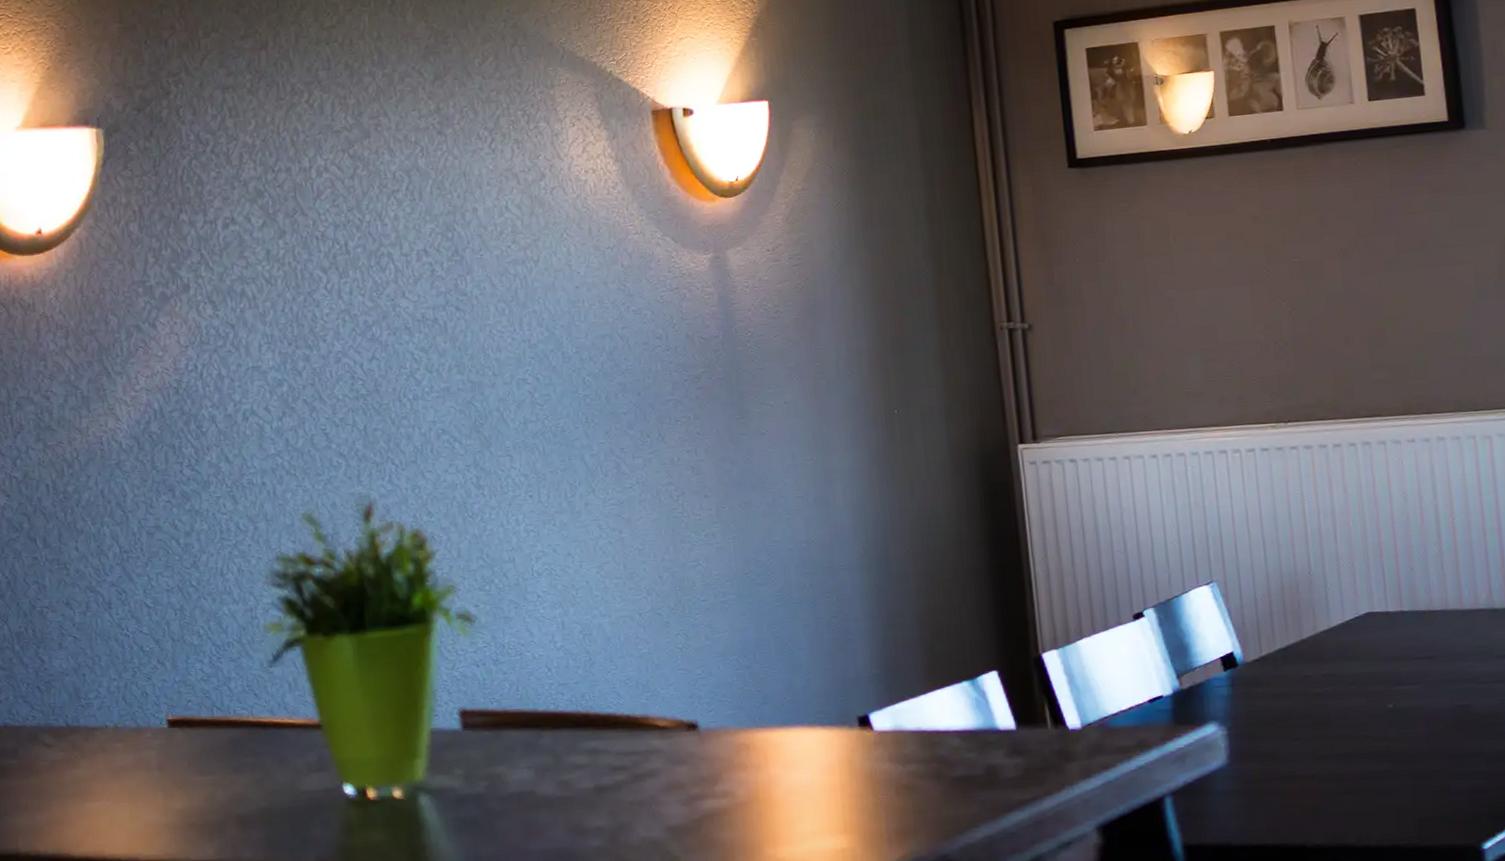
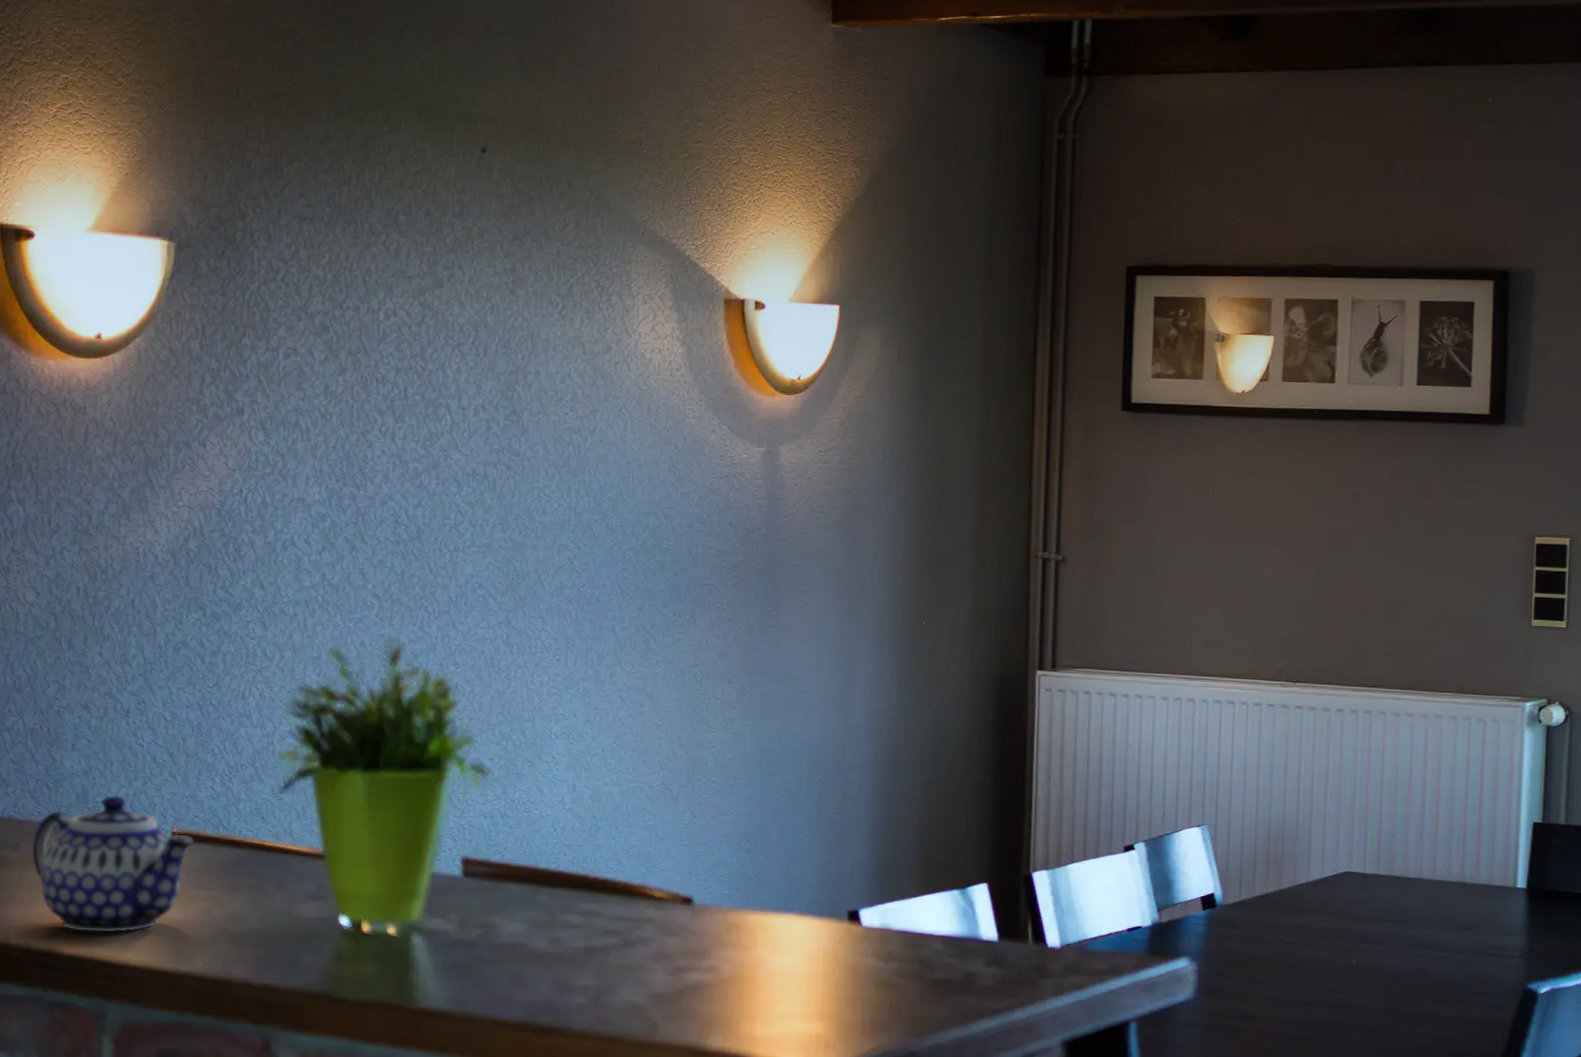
teapot: none [29,688,192,833] -> present [31,794,196,934]

